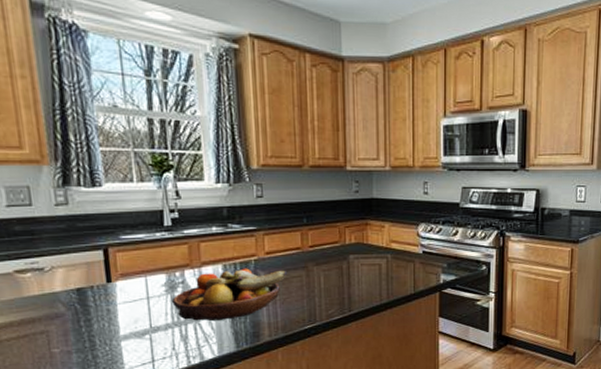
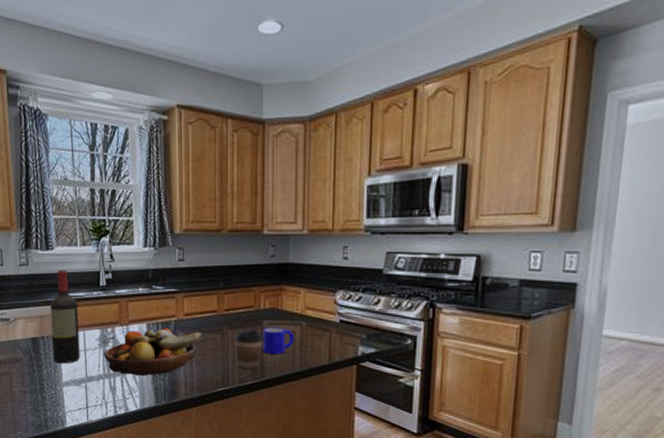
wine bottle: none [100,209,142,316] -> present [50,269,80,364]
coffee cup: none [319,264,350,303] -> present [233,329,263,368]
mug: none [349,261,380,288] -> present [263,327,294,354]

